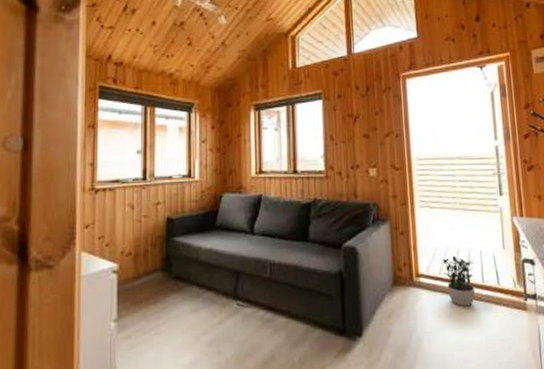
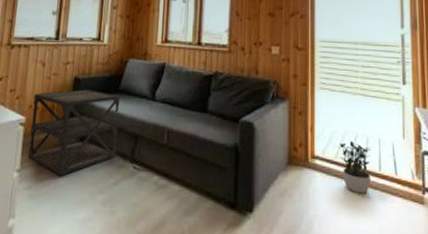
side table: none [125,229,219,321] -> present [28,89,121,176]

